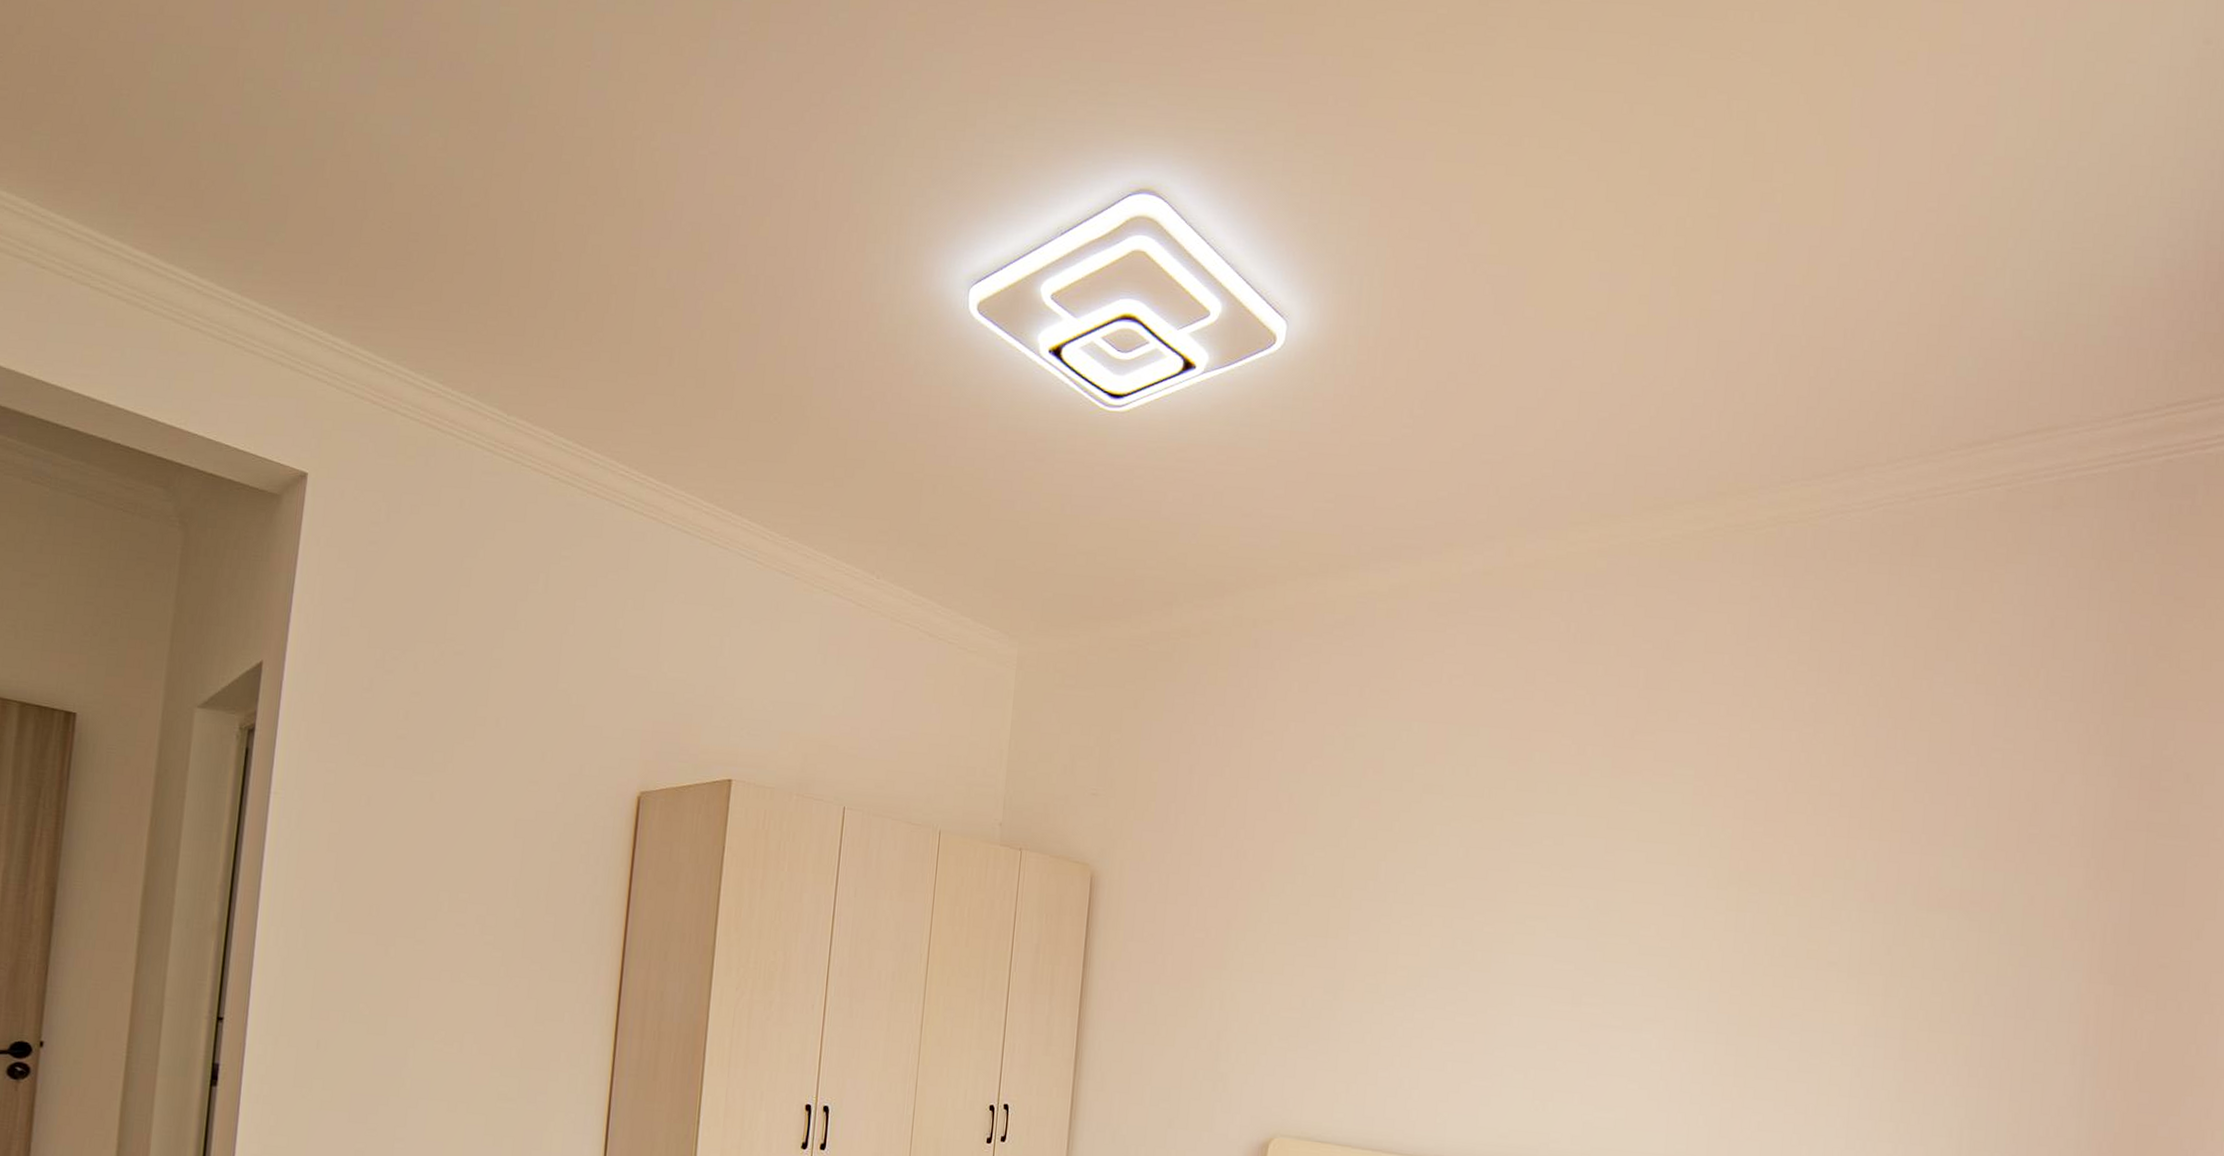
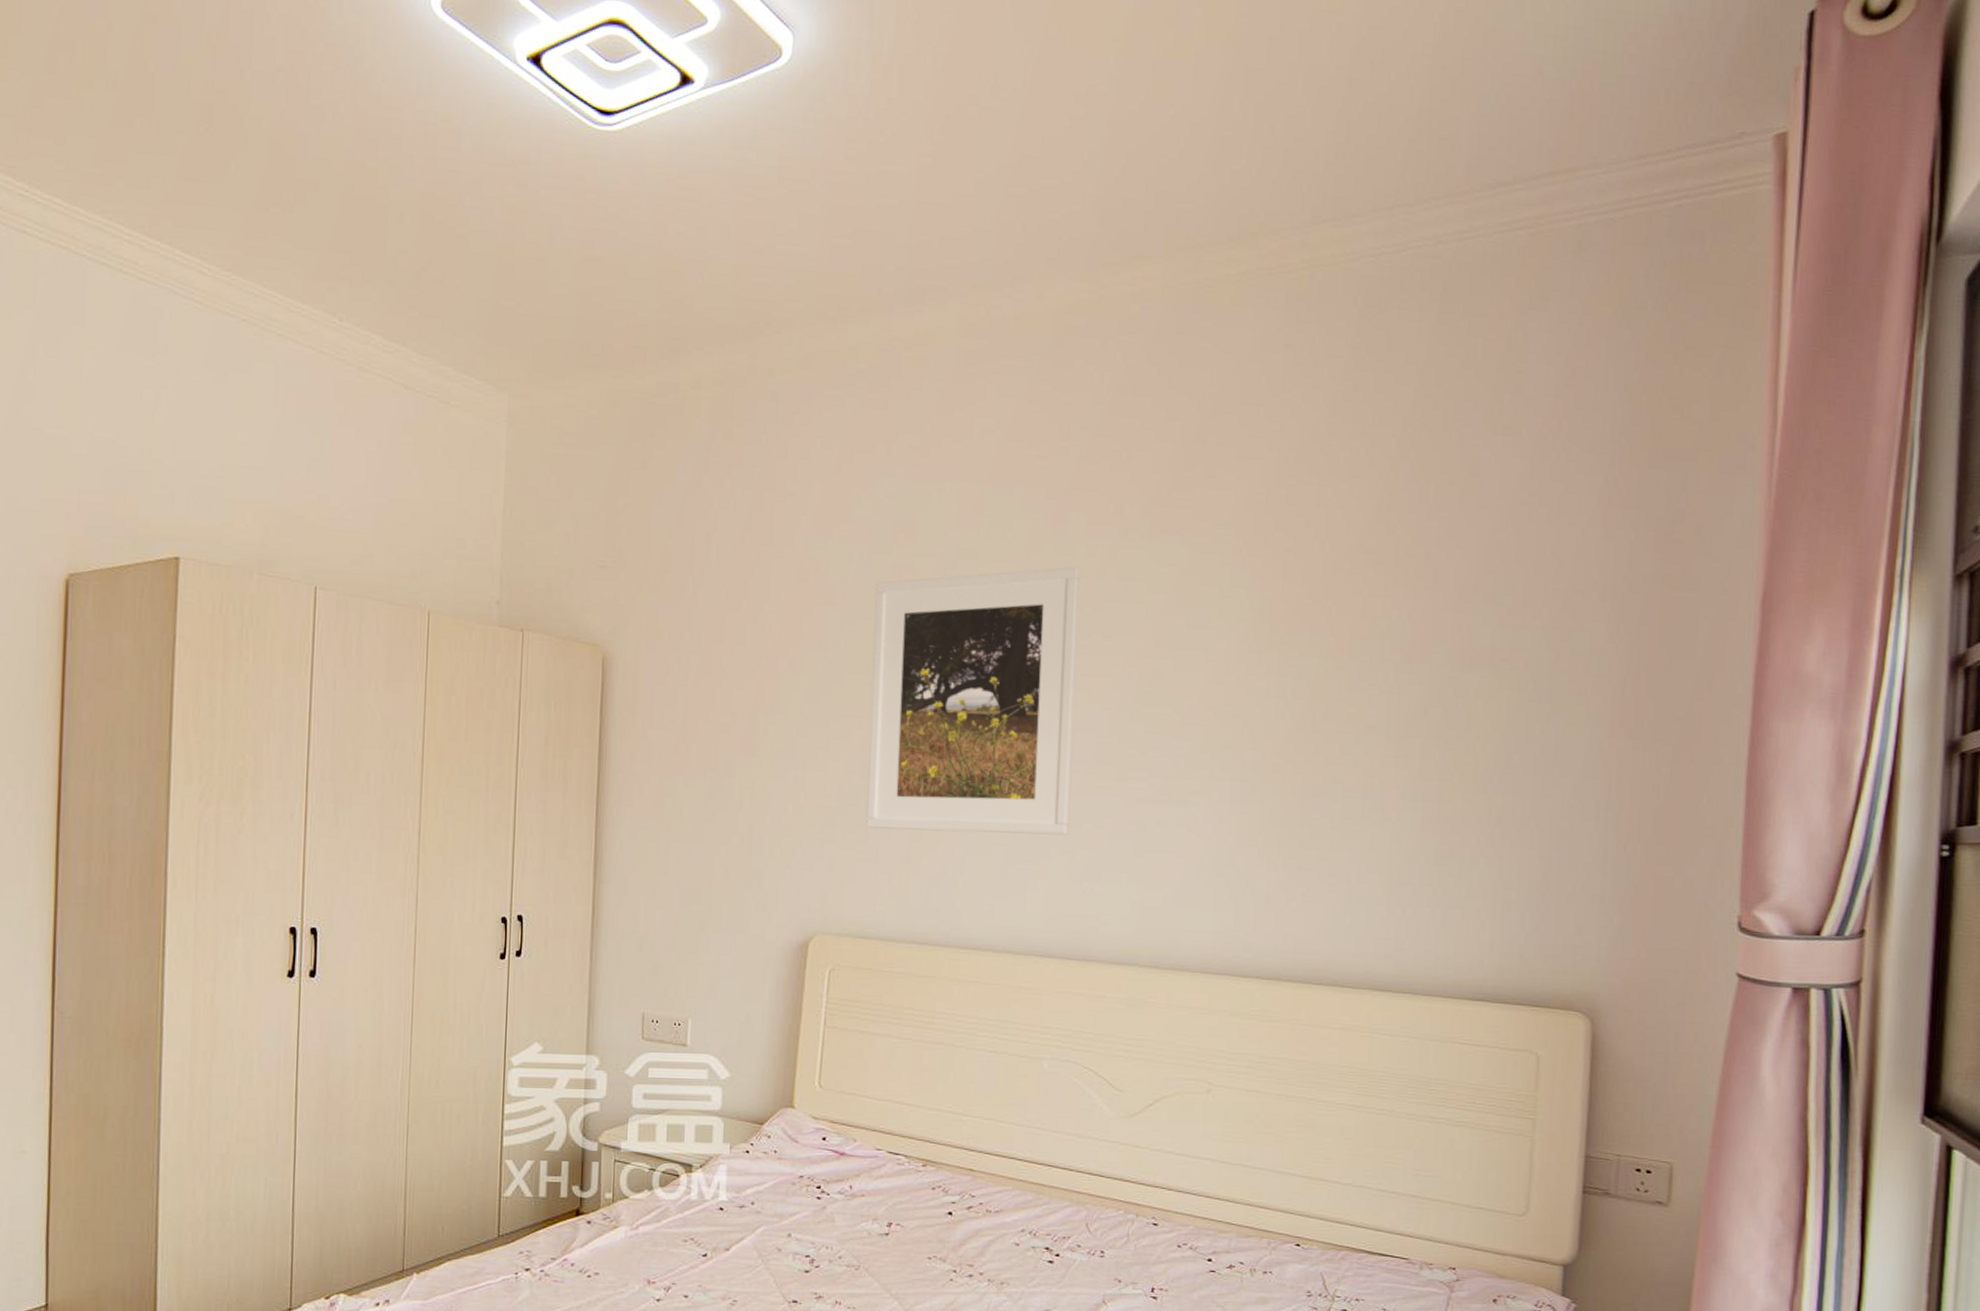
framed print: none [1327,803,1542,1055] -> present [866,567,1081,836]

